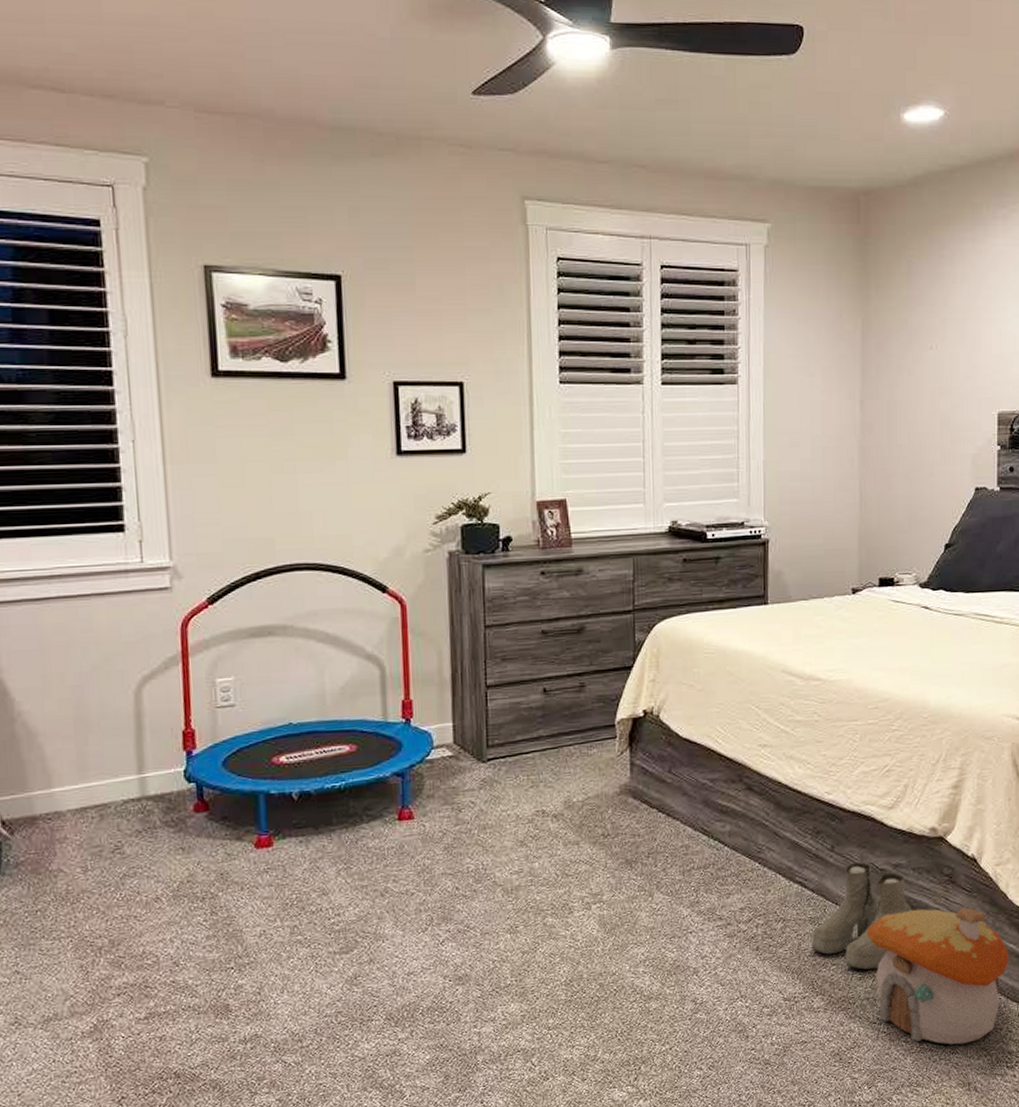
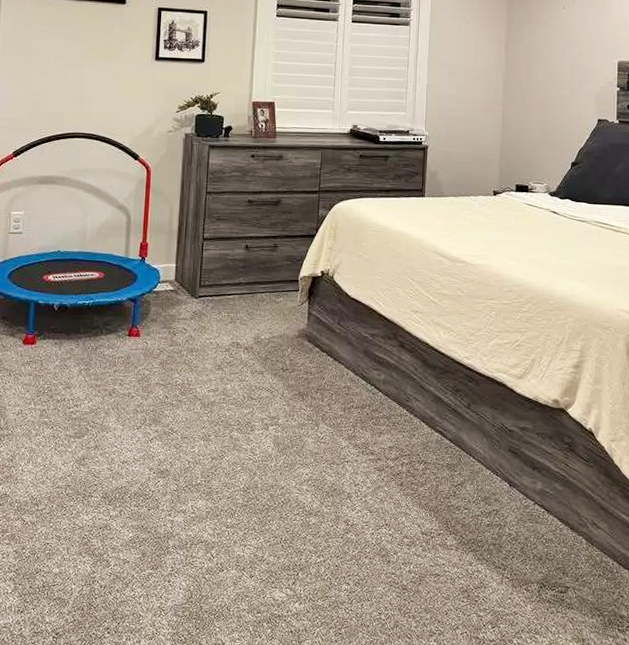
boots: present [812,862,912,970] -> none [448,421,536,519]
toy house: present [866,907,1010,1045] -> none [495,470,622,601]

